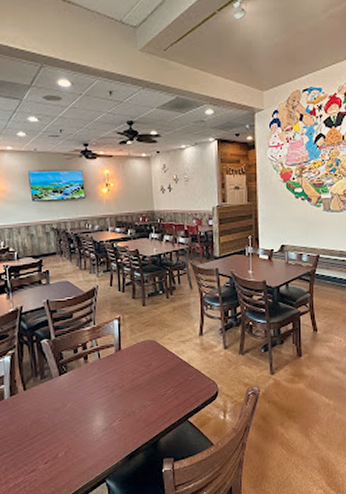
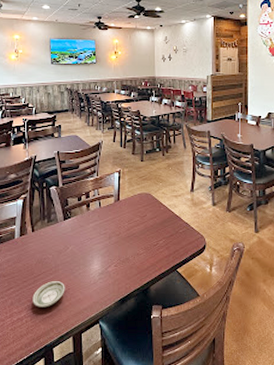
saucer: none [29,441,66,471] -> present [32,281,65,308]

